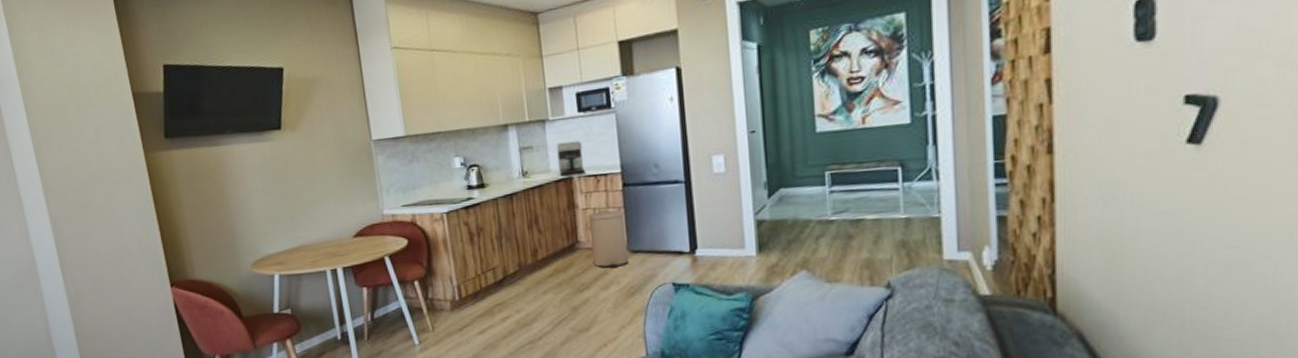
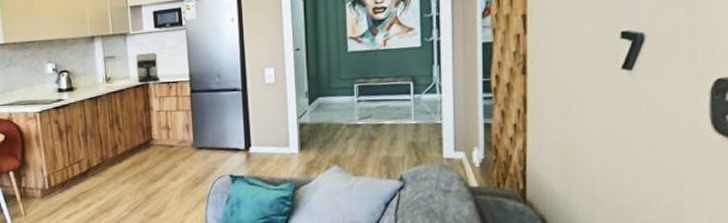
pedal bin: present [588,209,629,268] -> none [161,111,194,162]

